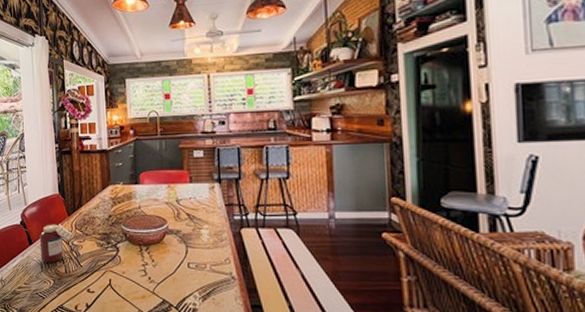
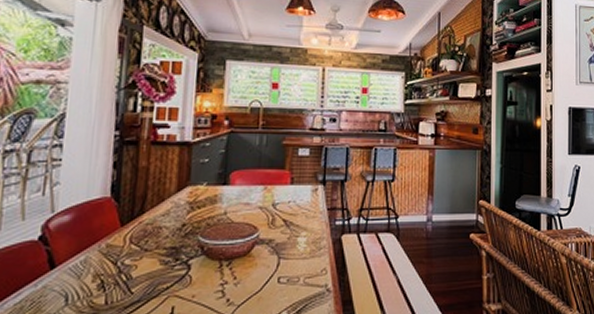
jar: present [39,224,72,263] -> none [66,238,124,293]

